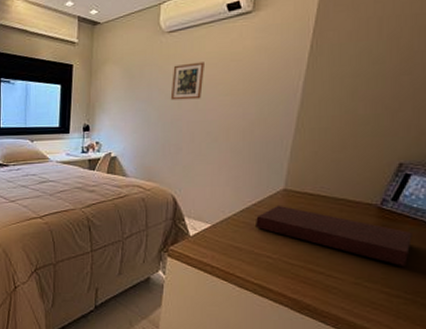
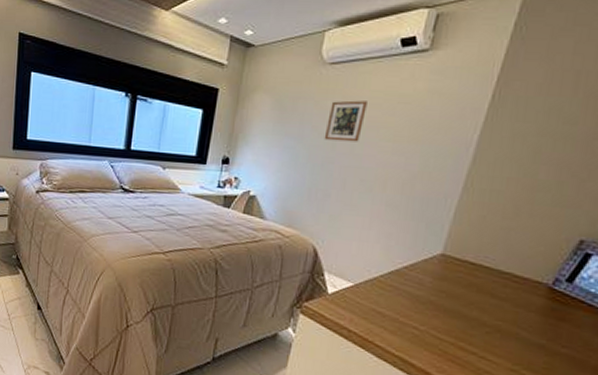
notebook: present [256,206,412,266] -> none [404,272,586,358]

